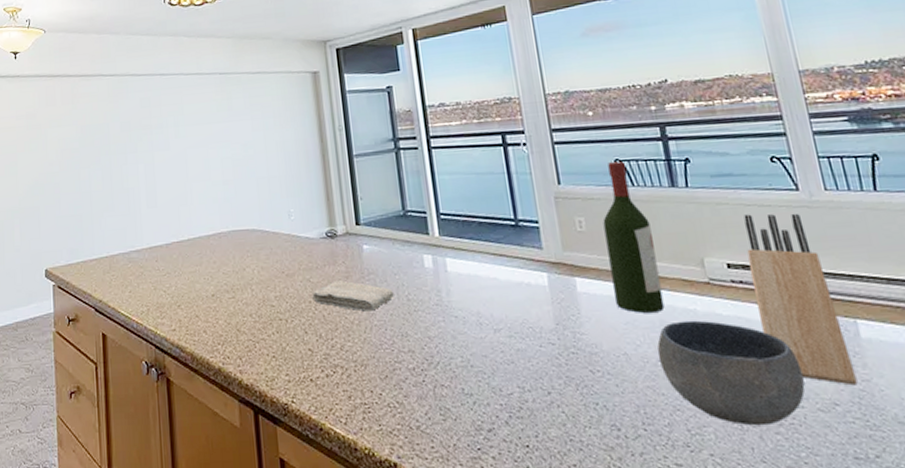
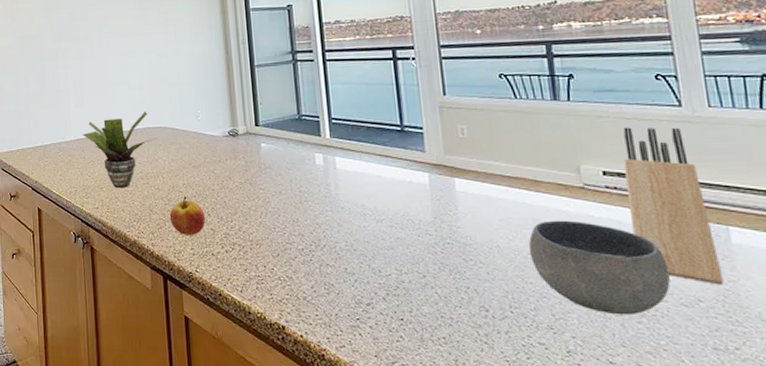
potted plant: none [156,211,243,305] -> present [82,111,156,189]
apple: none [260,310,302,358] -> present [169,195,205,235]
washcloth: present [311,280,394,312] -> none [214,173,287,200]
wine bottle: present [602,161,665,313] -> none [484,76,538,211]

